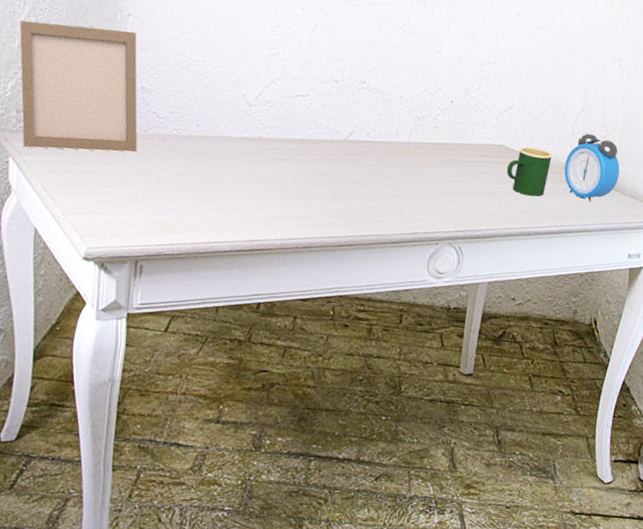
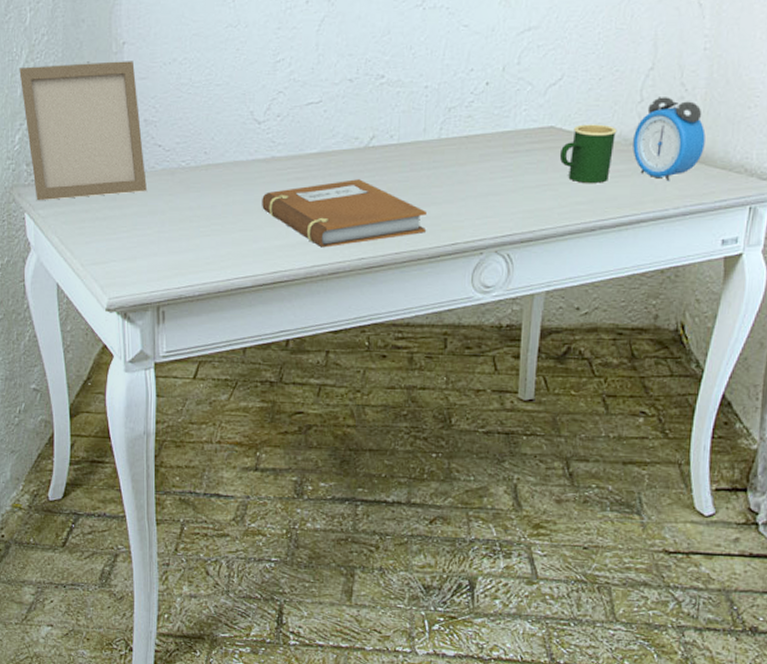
notebook: none [246,166,394,224] -> present [262,179,428,248]

